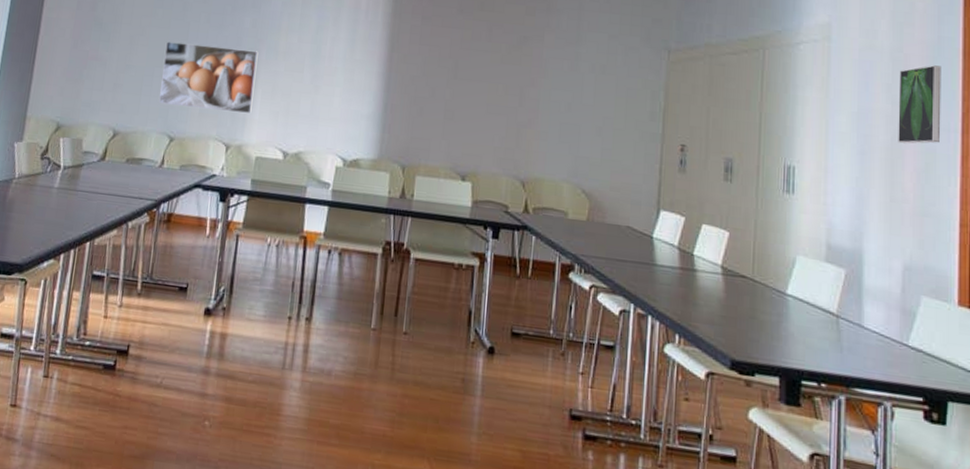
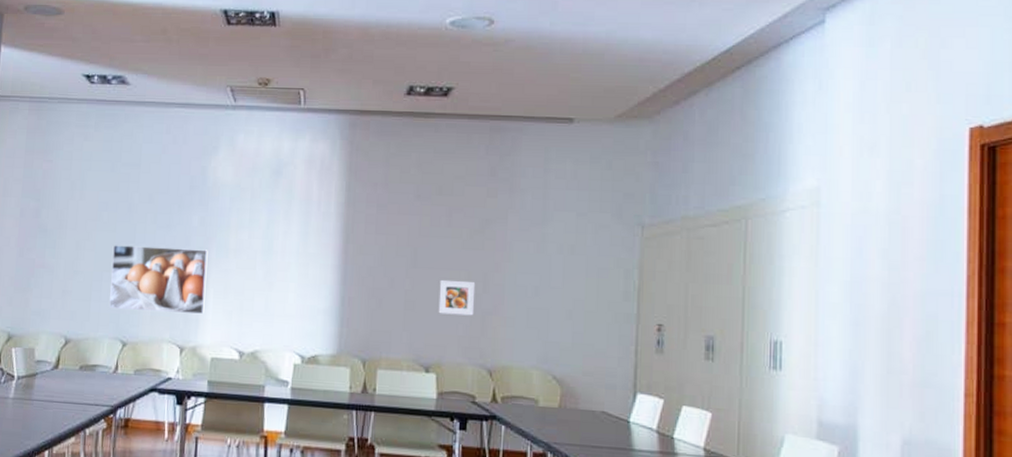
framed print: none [476,91,512,128] -> present [438,279,476,316]
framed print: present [898,65,941,144] -> none [895,226,944,312]

